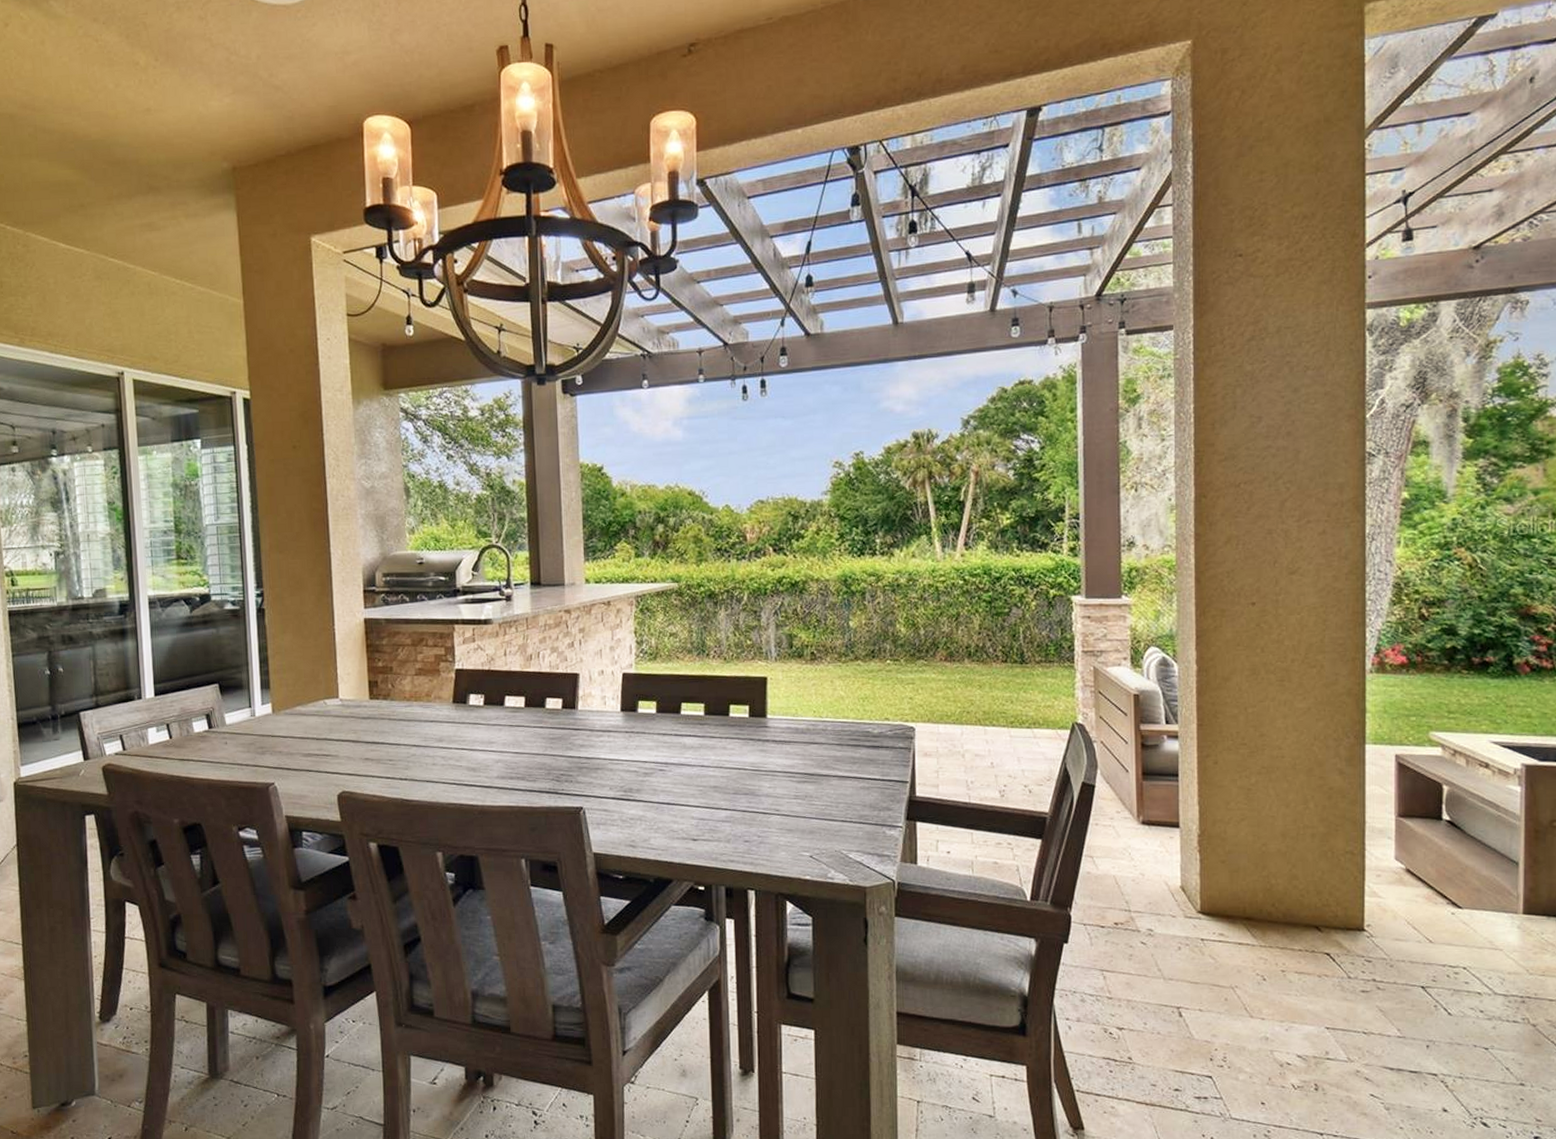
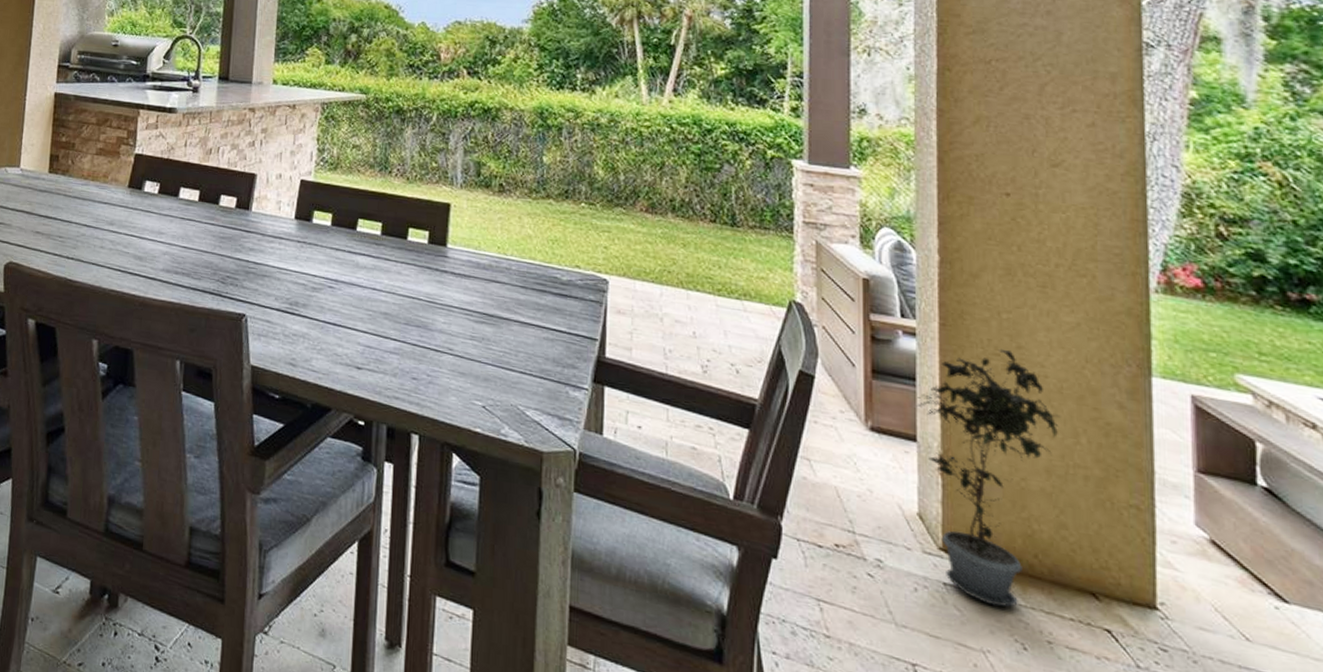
potted plant: none [1179,738,1294,950] -> present [916,348,1061,607]

